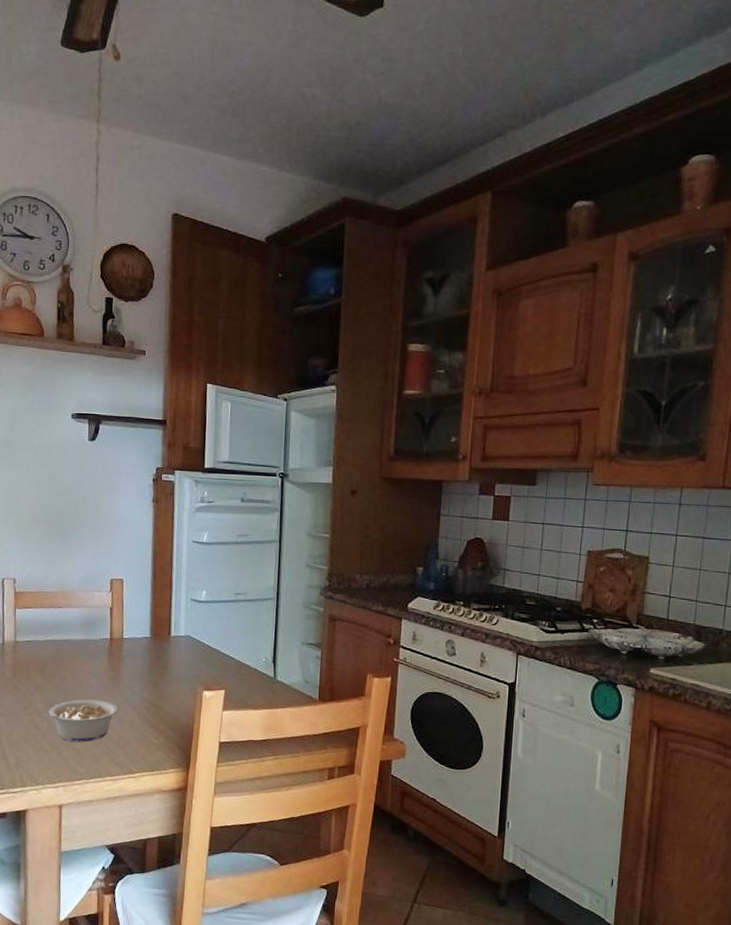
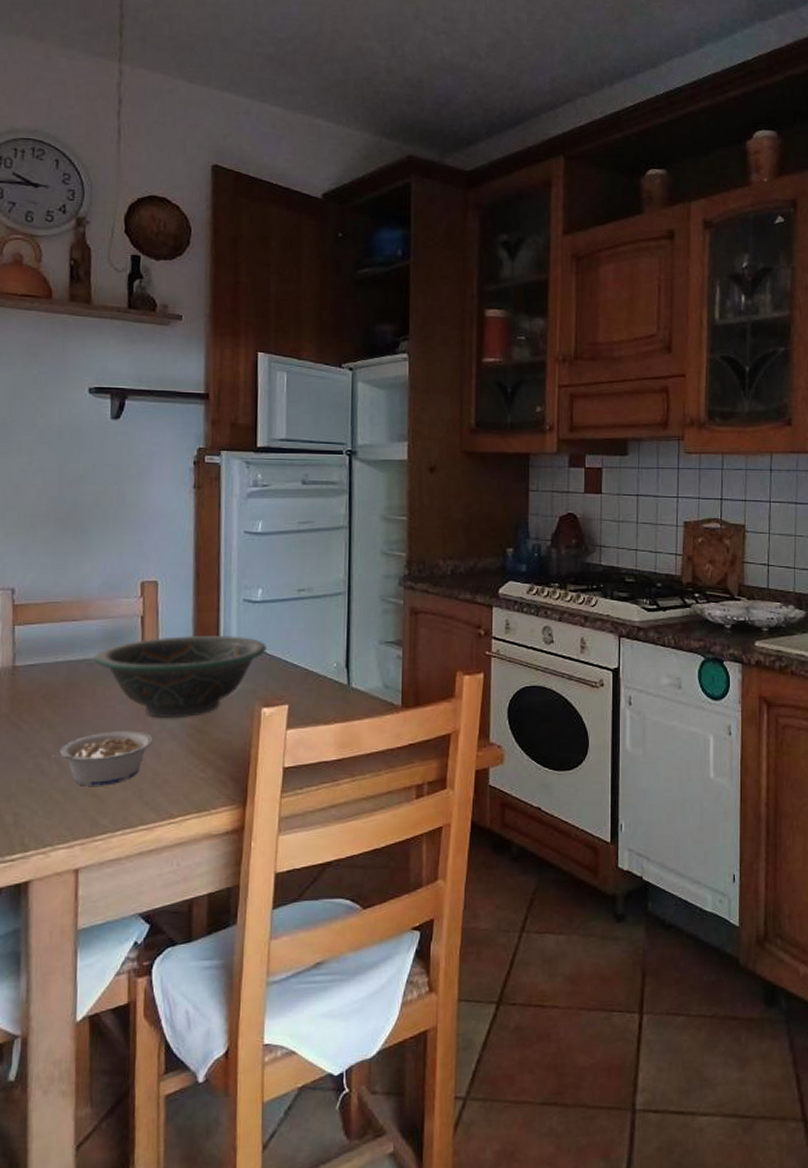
decorative bowl: none [73,625,209,693] -> present [93,634,268,718]

